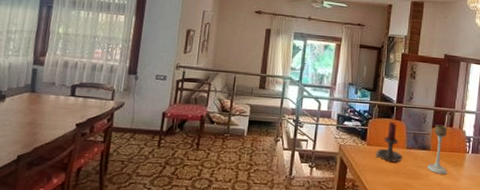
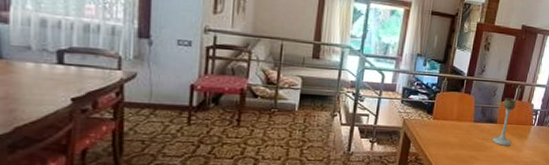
candle holder: present [376,121,403,163] -> none [441,95,469,136]

